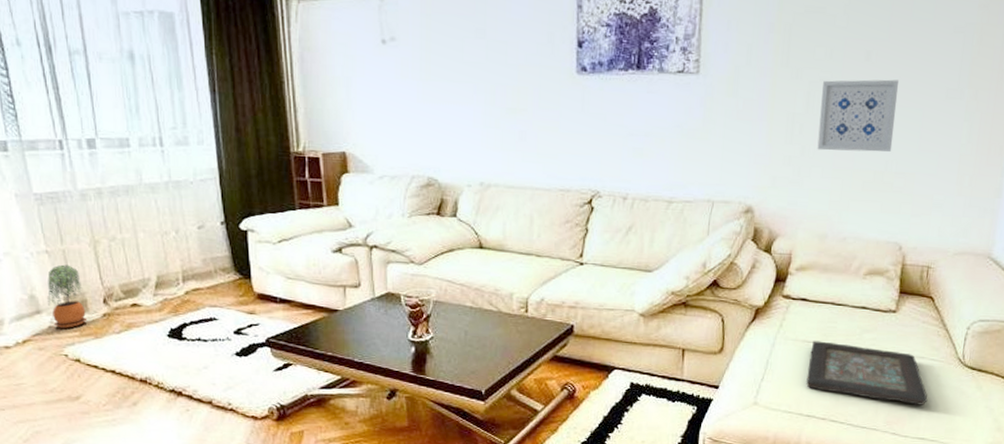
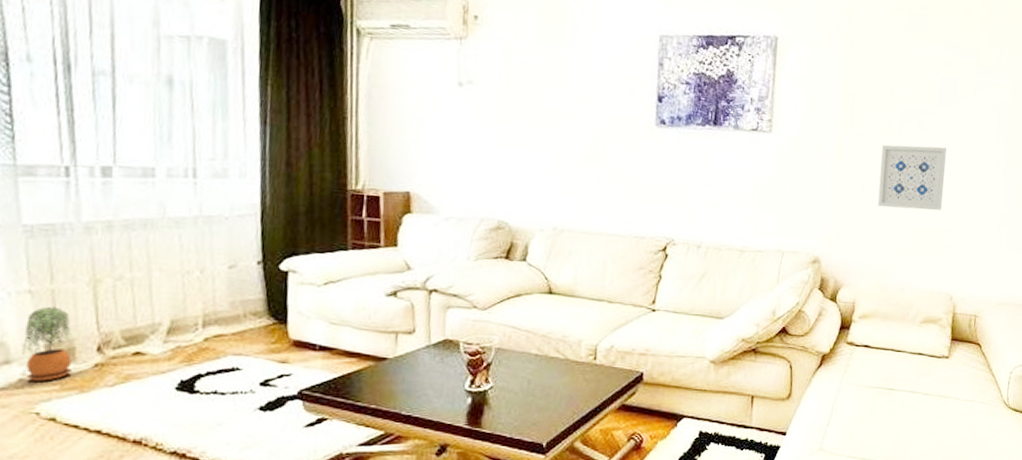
decorative tray: present [806,341,928,405] -> none [869,386,978,447]

